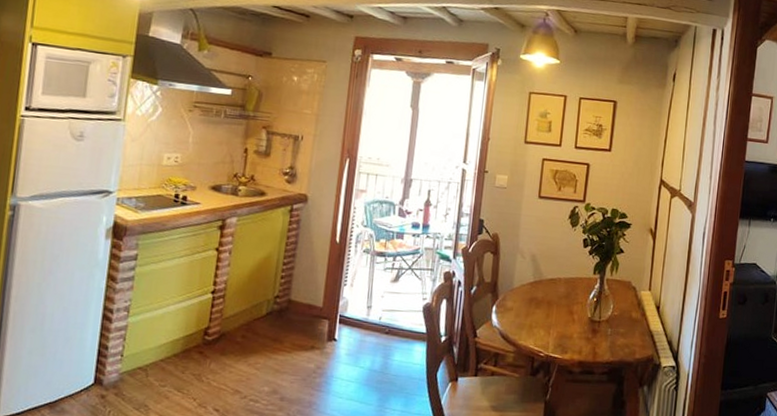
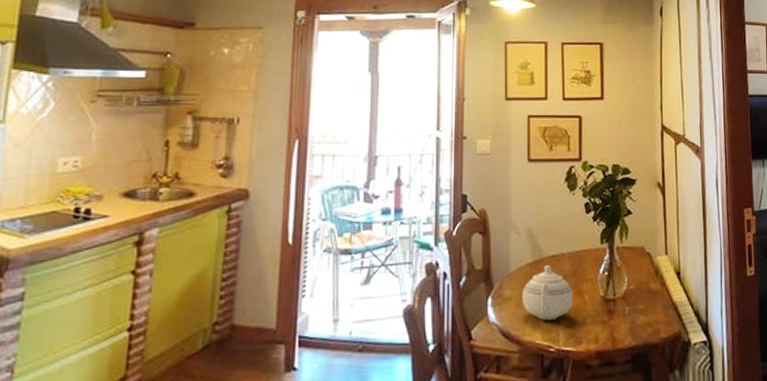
teapot: none [521,286,565,331] -> present [522,265,573,320]

